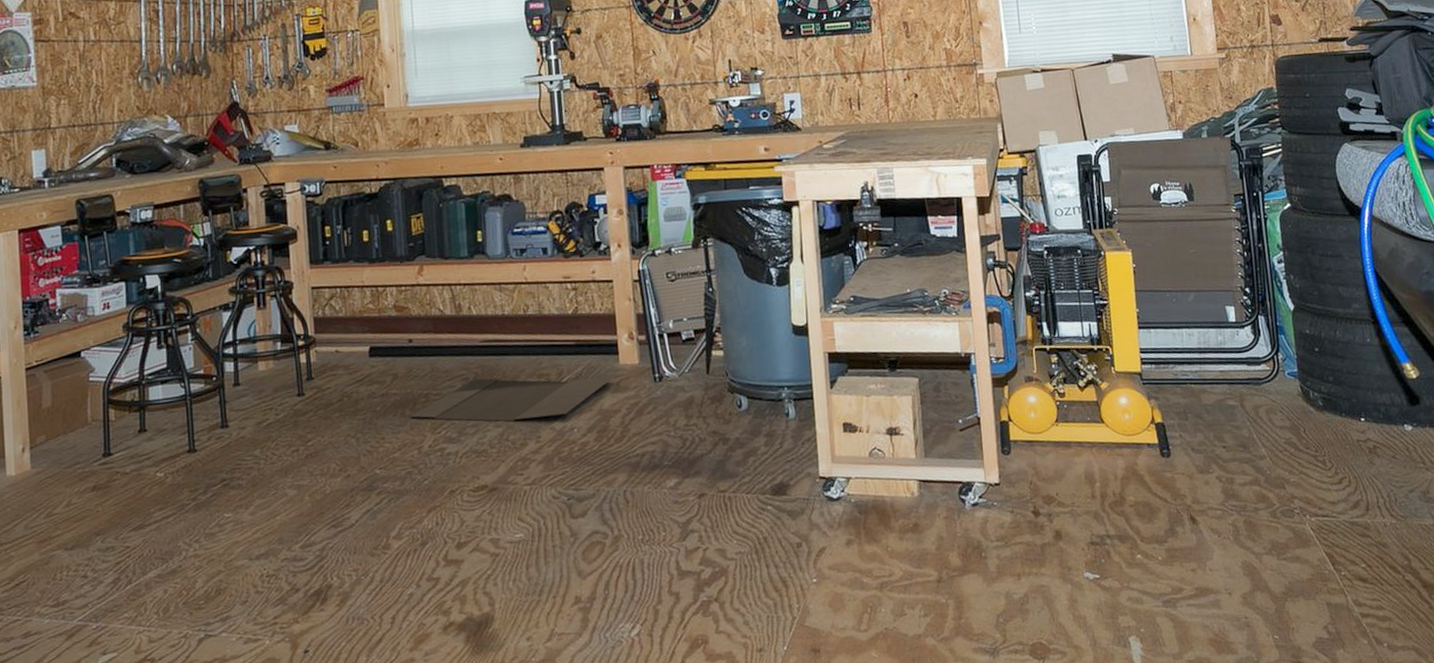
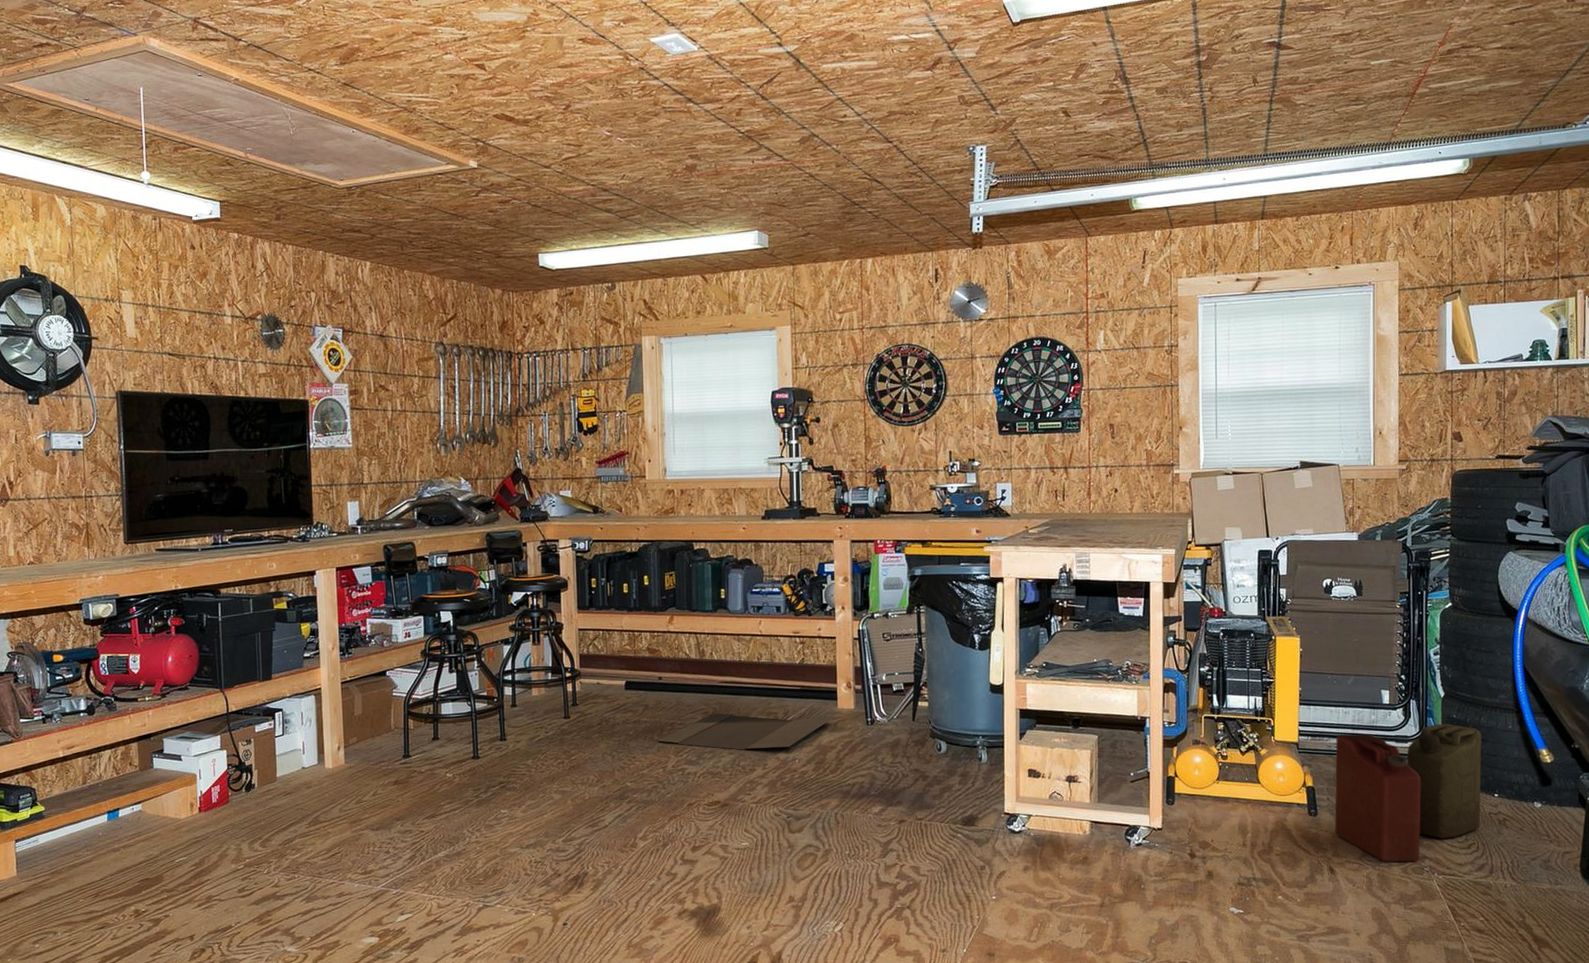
jerry can: none [1182,358,1288,506] -> present [1335,734,1421,862]
fuel can: none [1261,341,1350,475] -> present [1407,724,1482,840]

